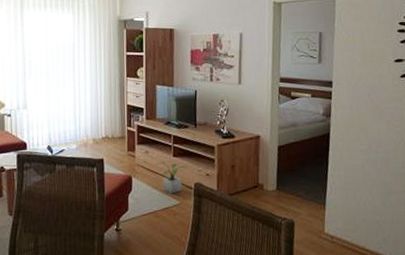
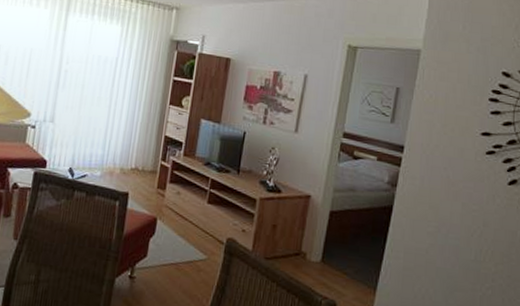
potted plant: present [155,161,188,194] -> none [186,206,222,247]

